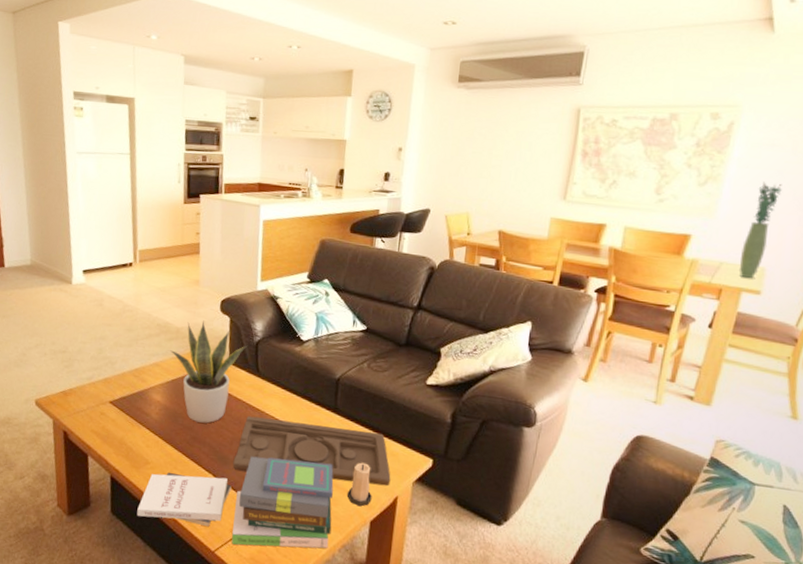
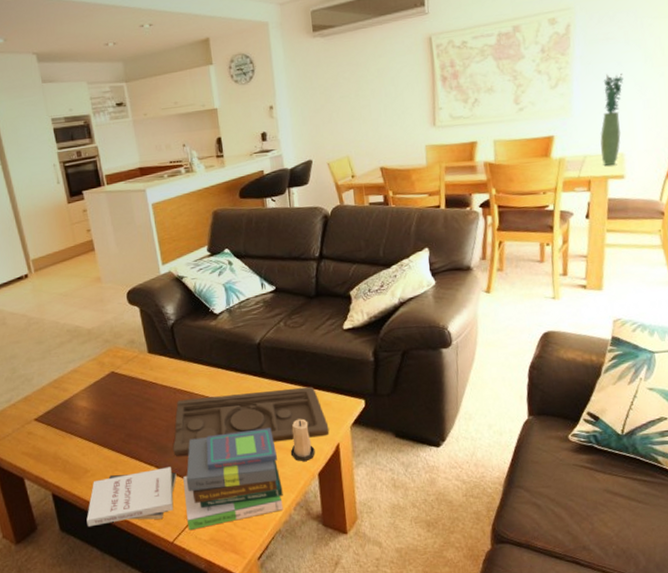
potted plant: present [170,320,248,424] -> none [86,316,163,419]

